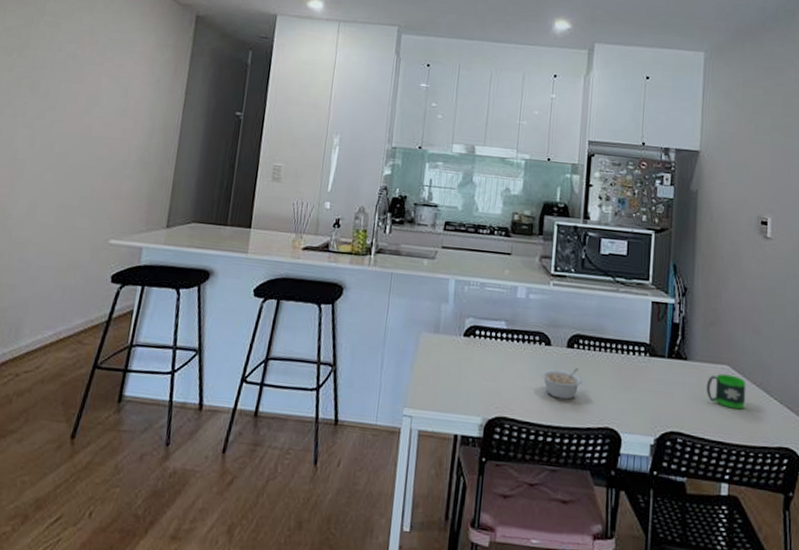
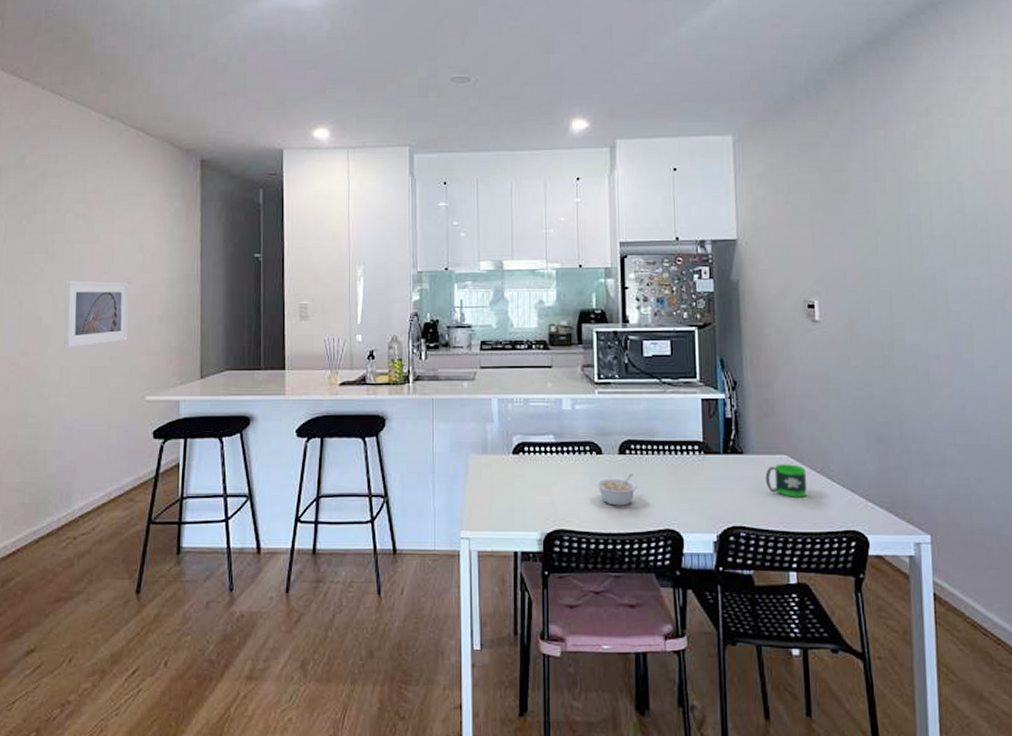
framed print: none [36,117,109,184] -> present [64,280,129,348]

